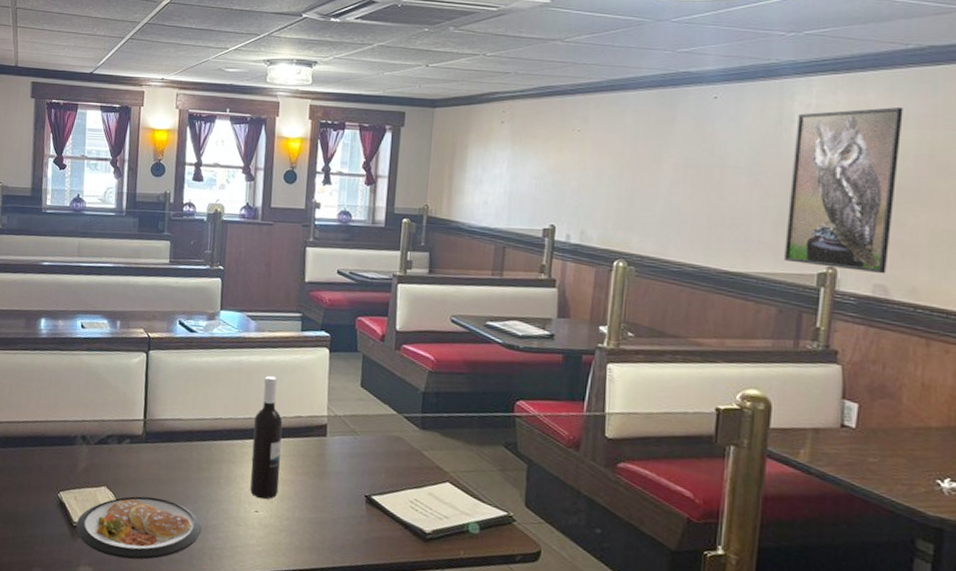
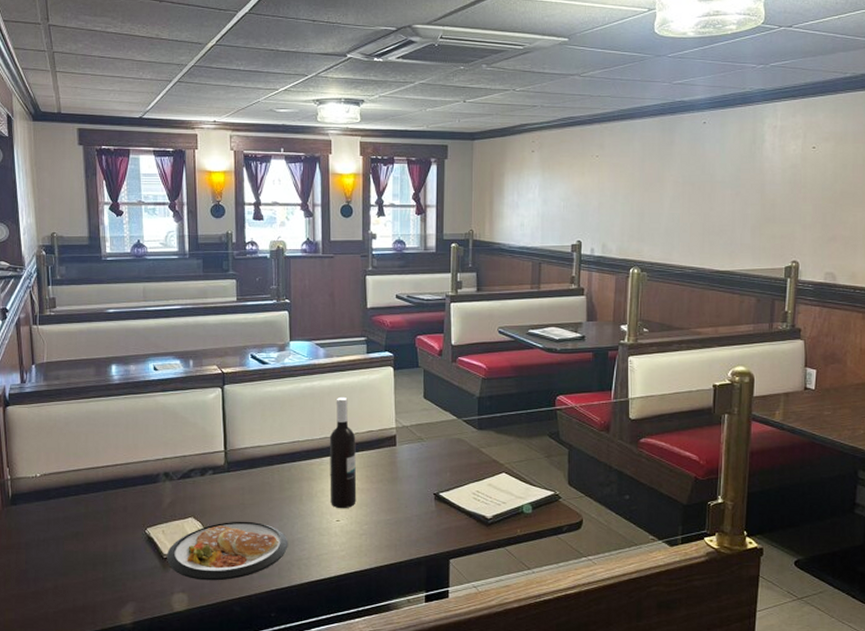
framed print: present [784,107,903,274] -> none [760,126,844,264]

